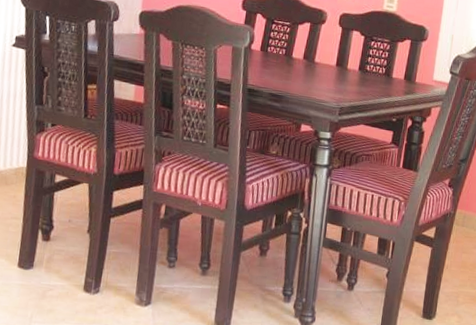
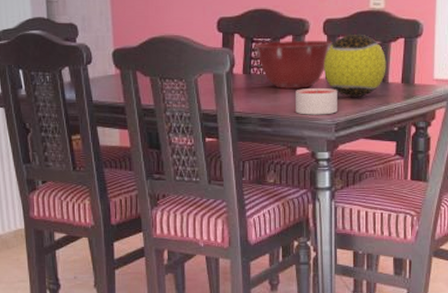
mixing bowl: none [274,25,346,72] -> present [254,41,333,89]
candle: none [305,71,345,99] -> present [296,88,337,115]
decorative ball: none [335,29,393,87] -> present [324,34,386,97]

